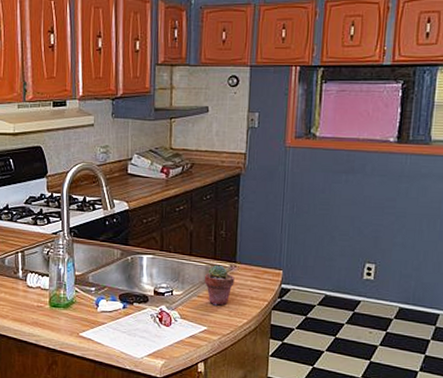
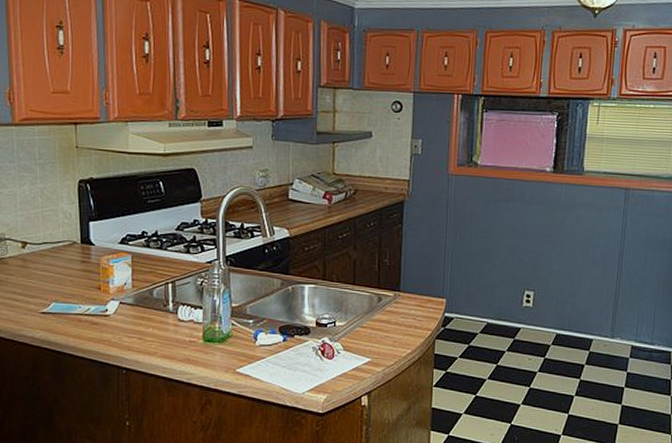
potted succulent: present [205,264,235,306] -> none [368,293,399,336]

